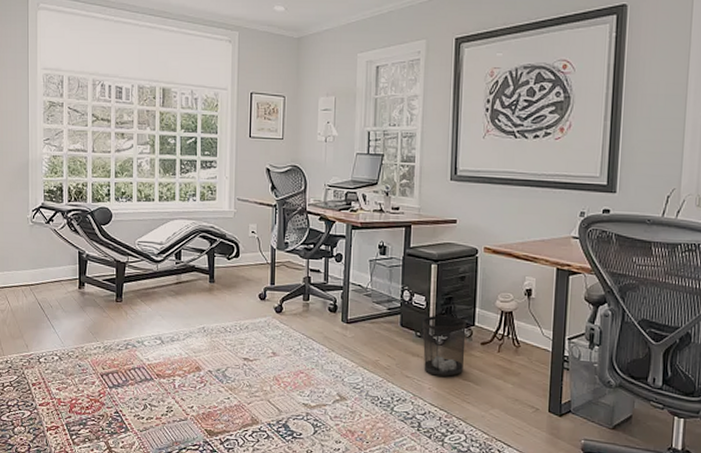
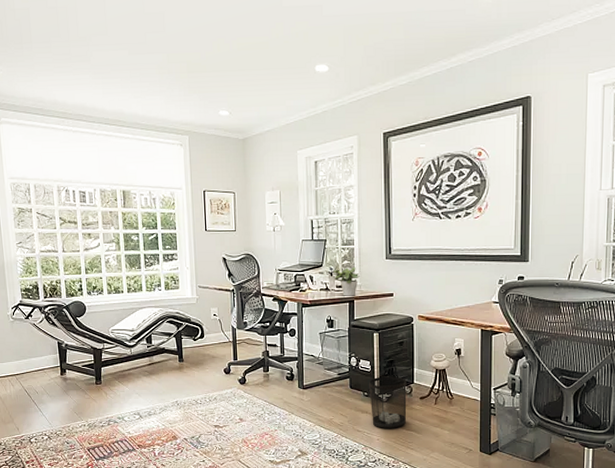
potted plant: none [390,187,419,220] -> present [333,267,360,296]

